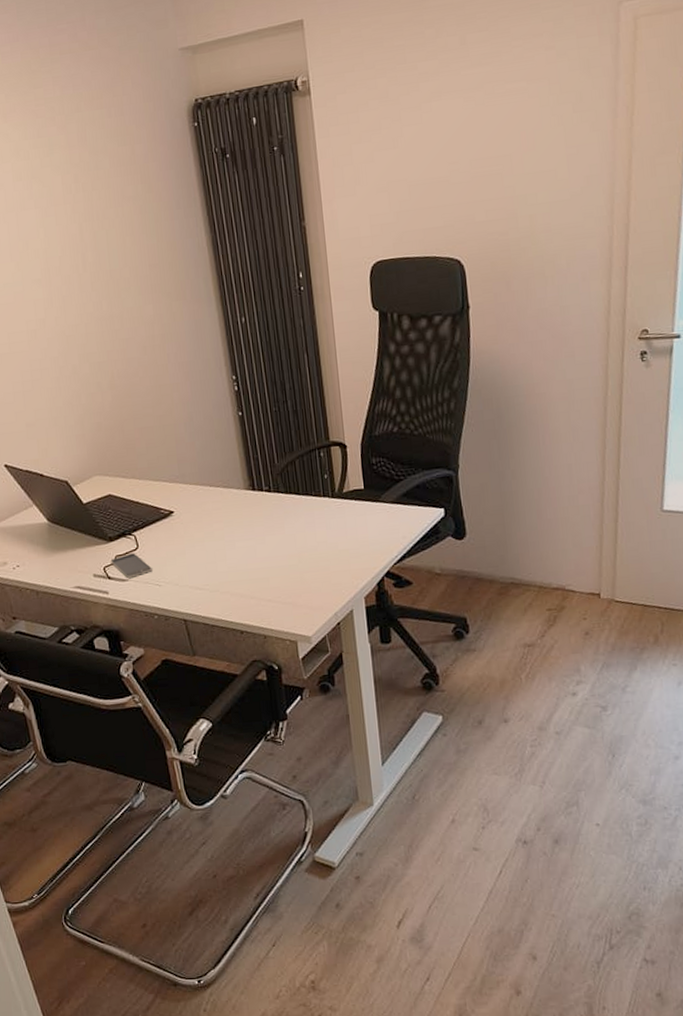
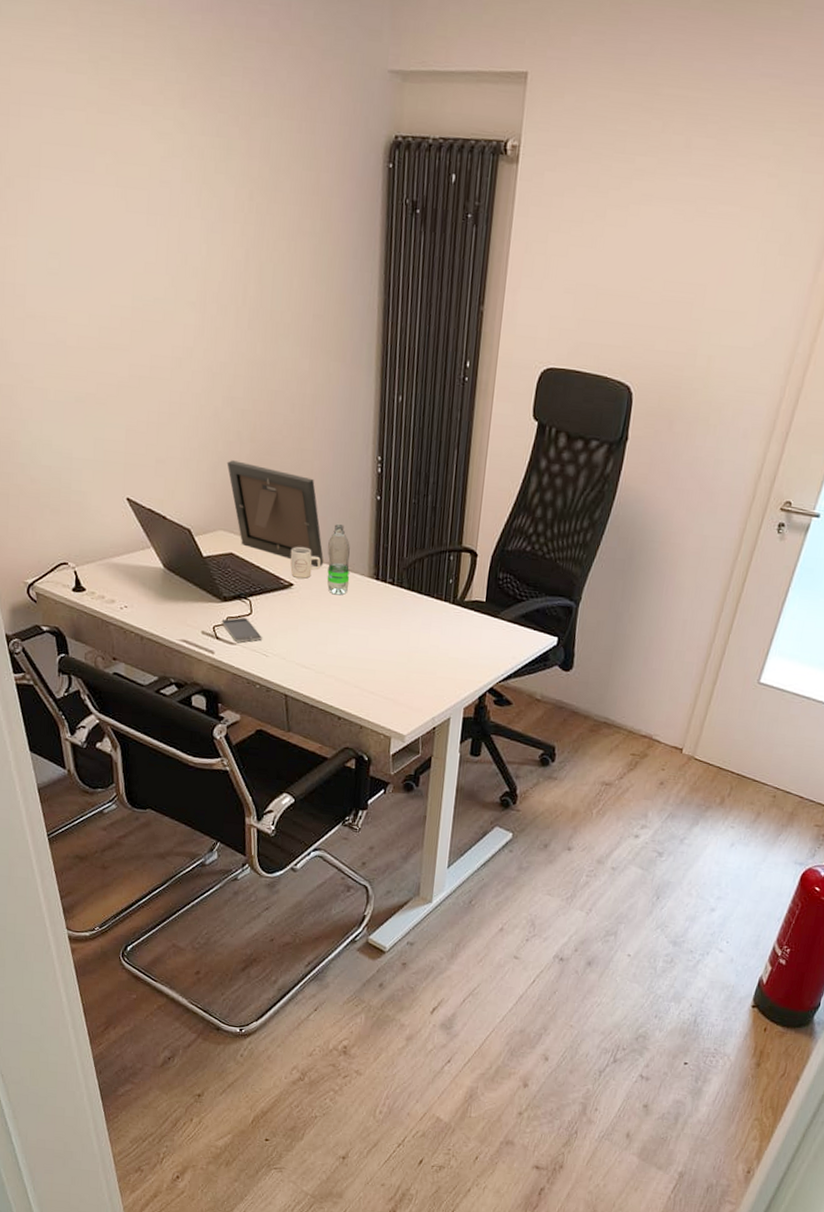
picture frame: none [92,409,200,490] -> present [227,460,324,567]
mug: none [165,474,197,505] -> present [290,546,321,579]
bottle: none [200,446,228,513] -> present [327,524,350,595]

